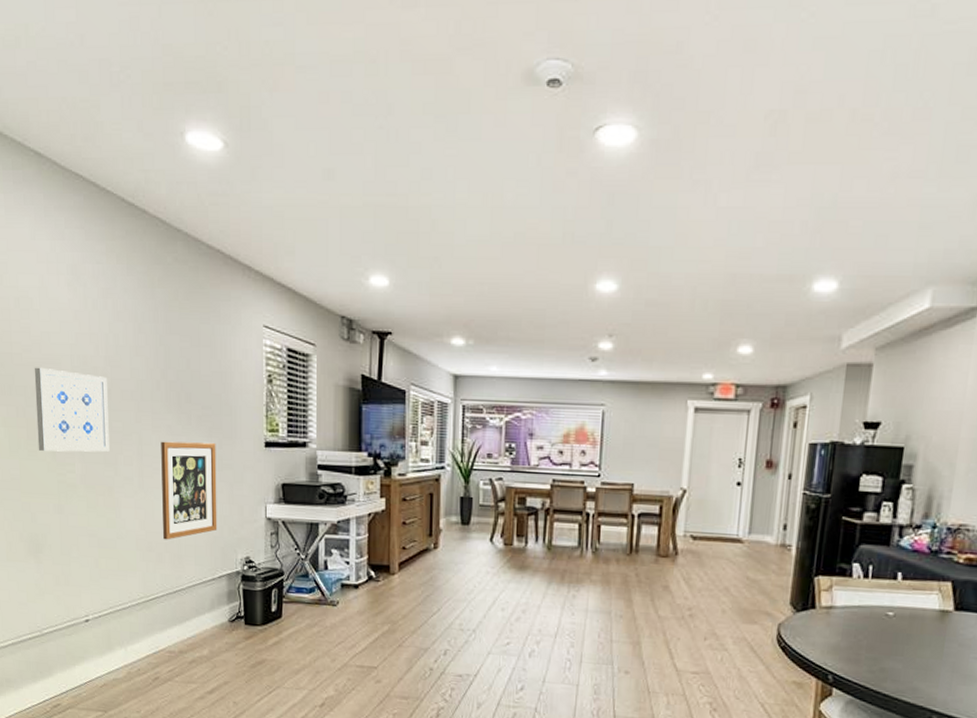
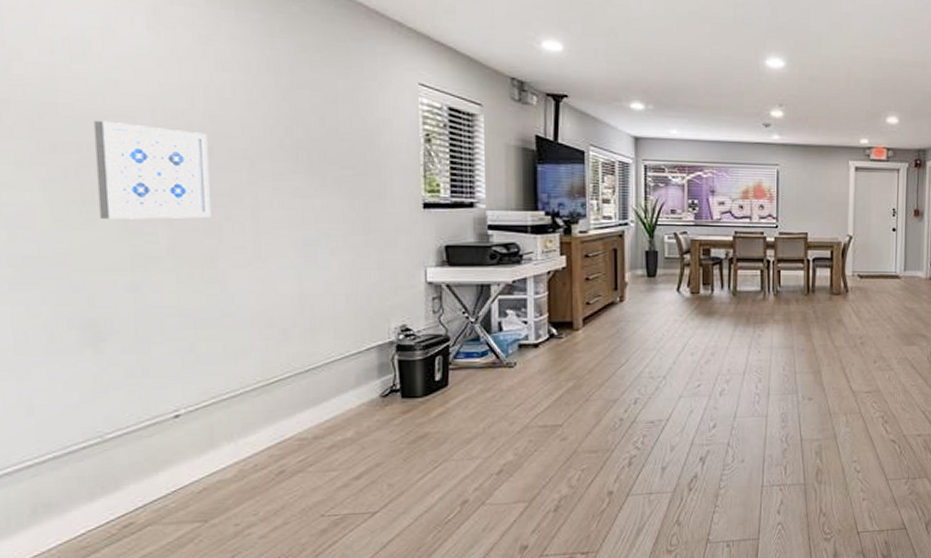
wall art: present [161,441,218,540] -> none [285,204,364,314]

